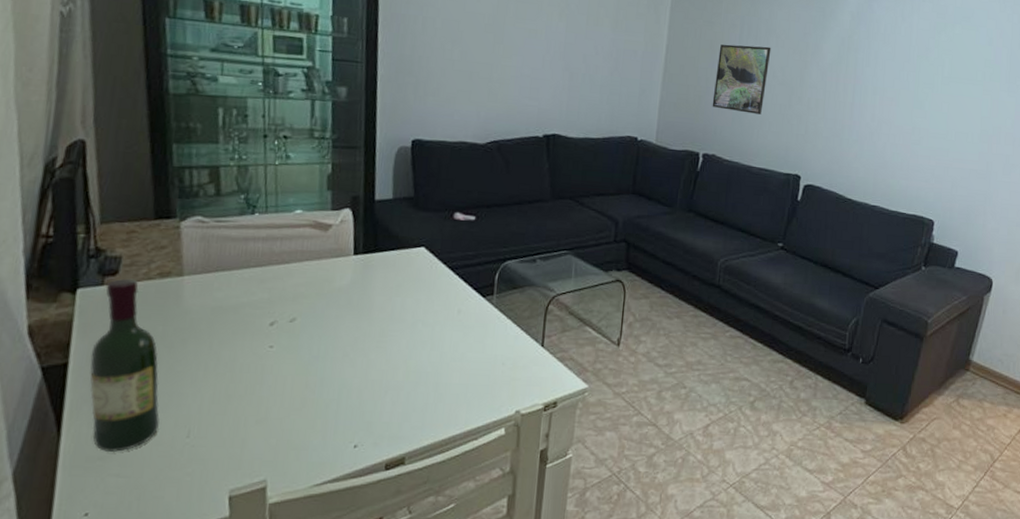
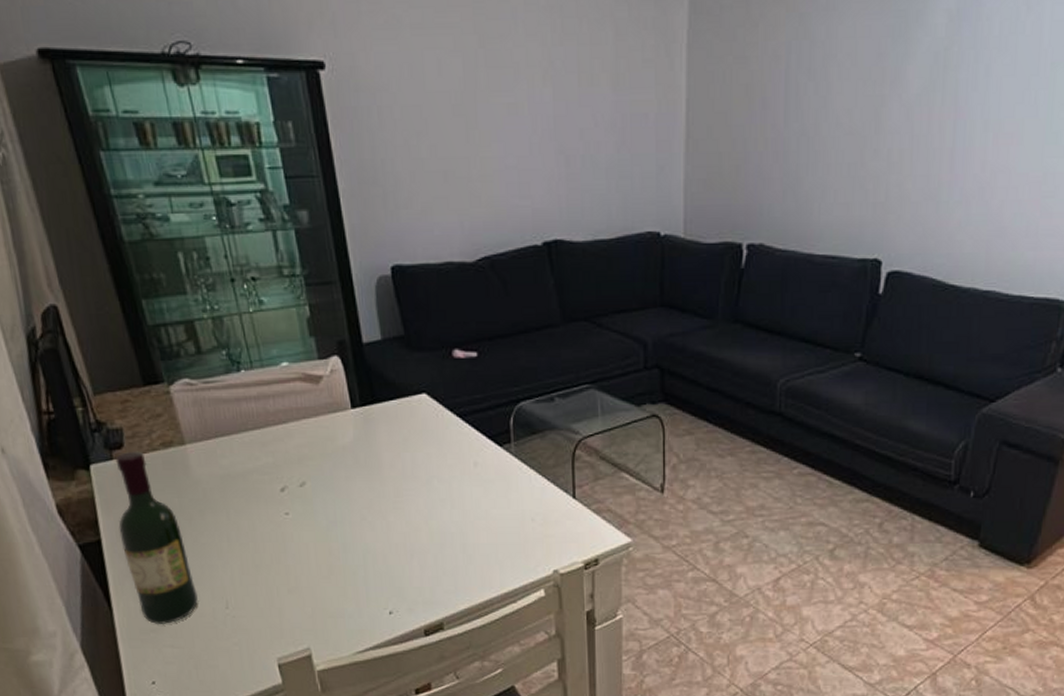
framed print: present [712,44,771,115] -> none [754,81,832,182]

